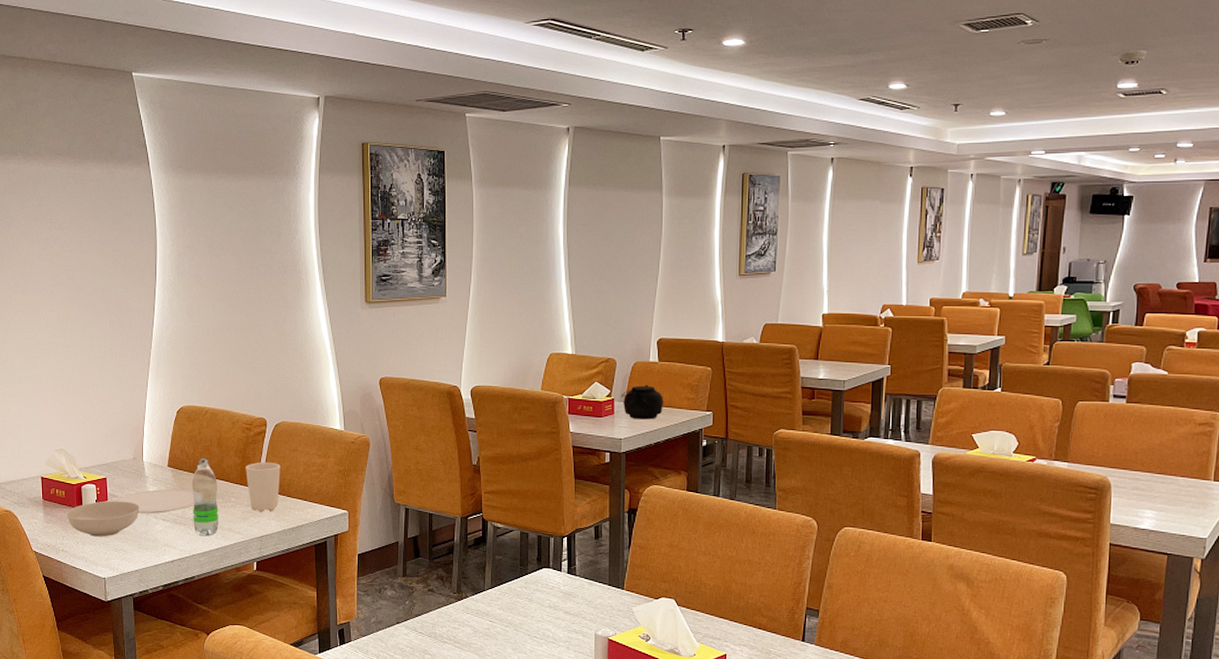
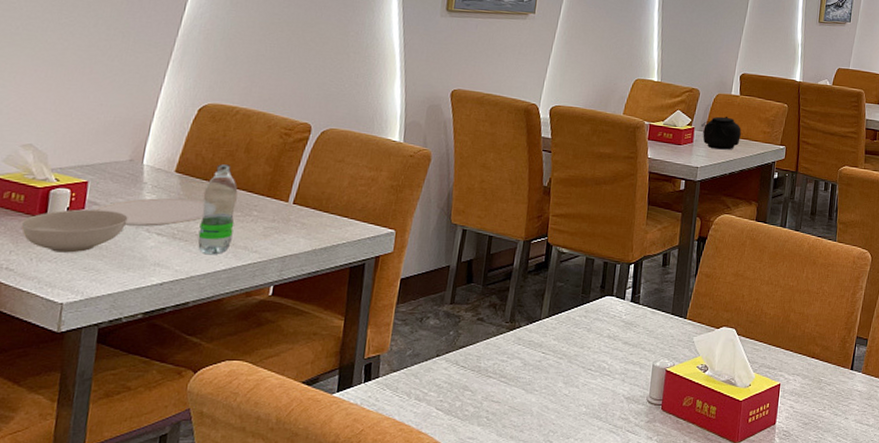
cup: present [245,462,281,512] -> none [275,172,321,228]

